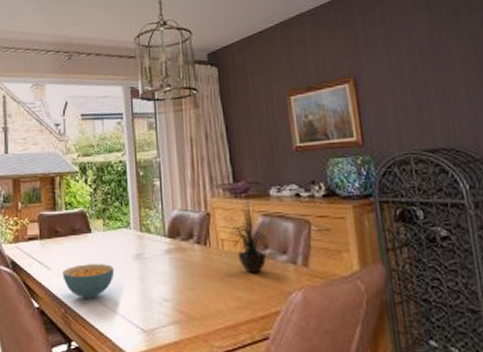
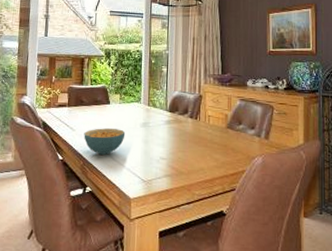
potted plant: present [228,197,267,273] -> none [213,85,242,142]

